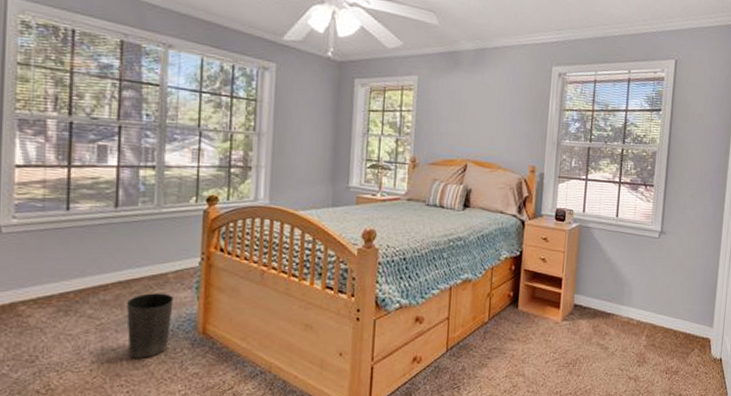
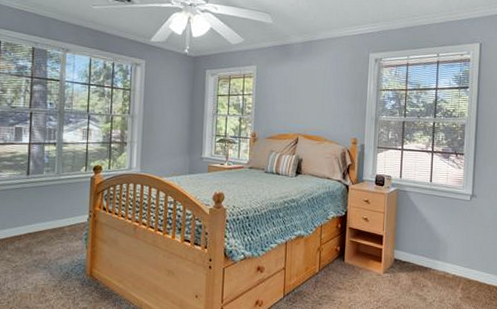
waste basket: present [126,293,174,358] -> none [34,242,69,294]

